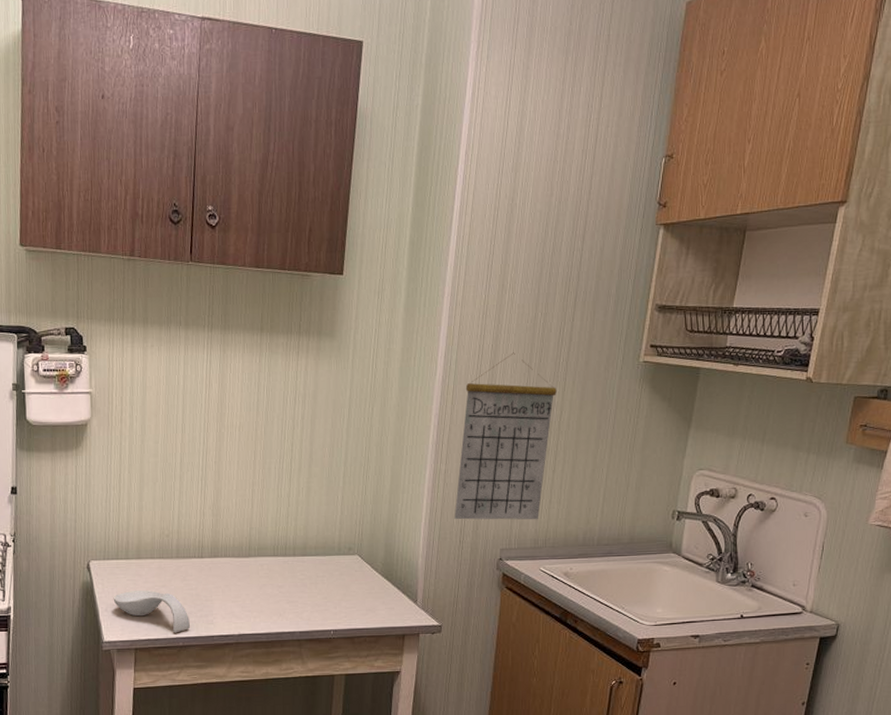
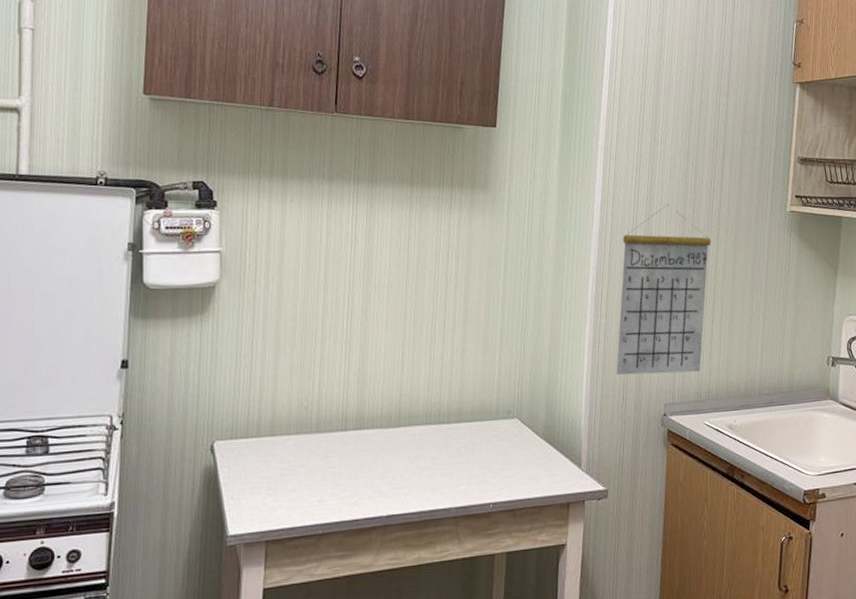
spoon rest: present [113,590,190,633] -> none [241,471,331,520]

